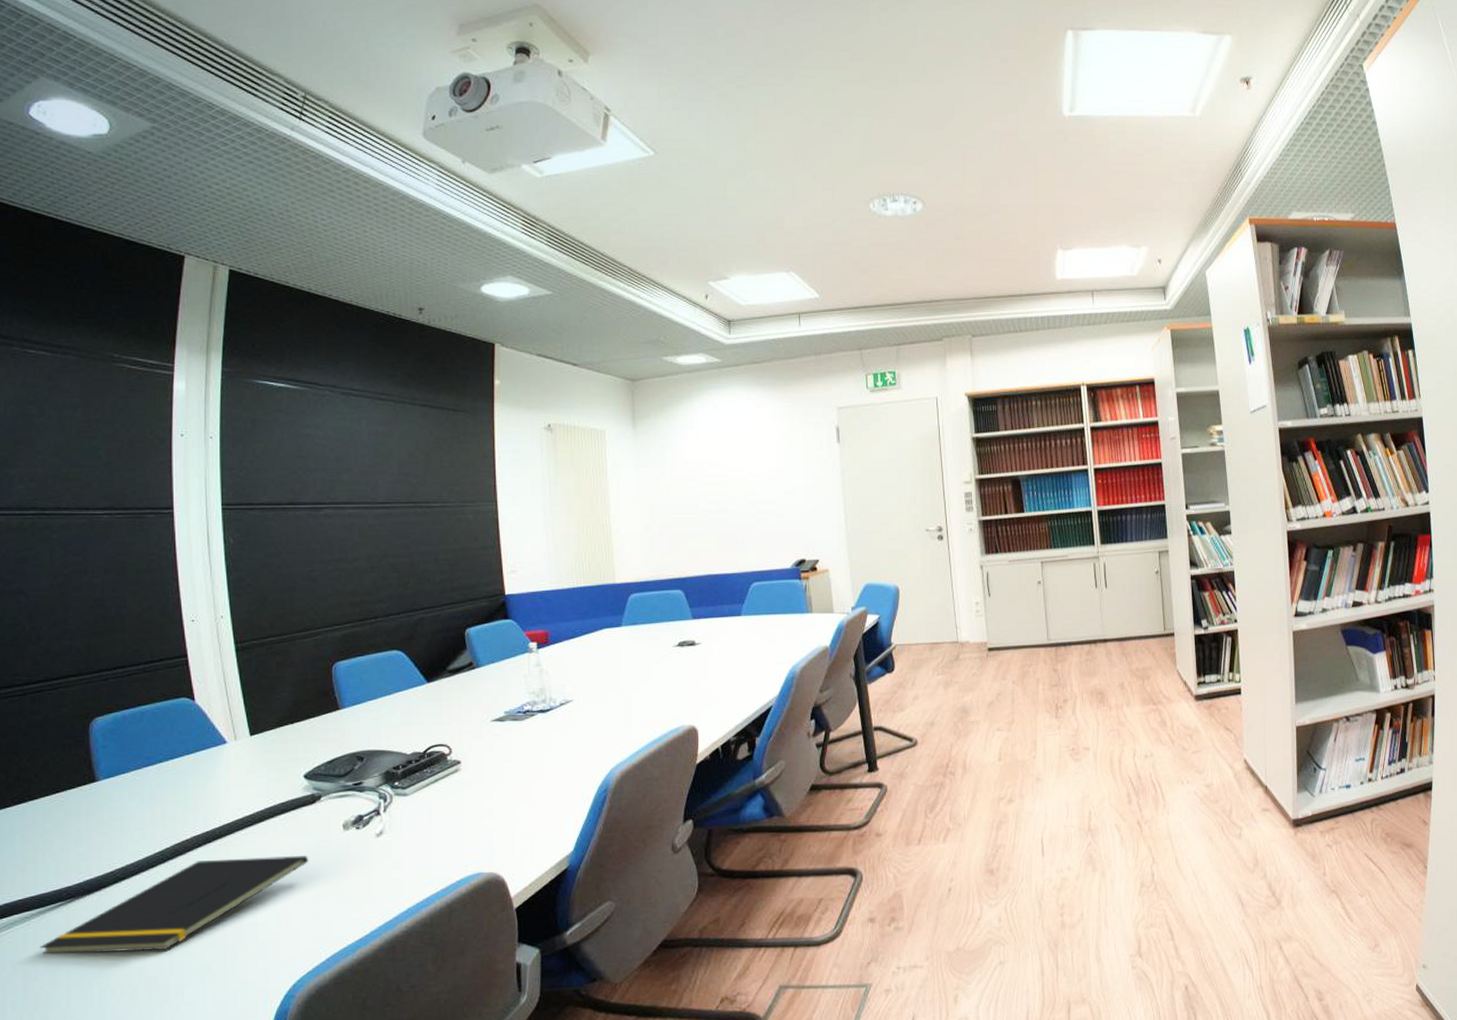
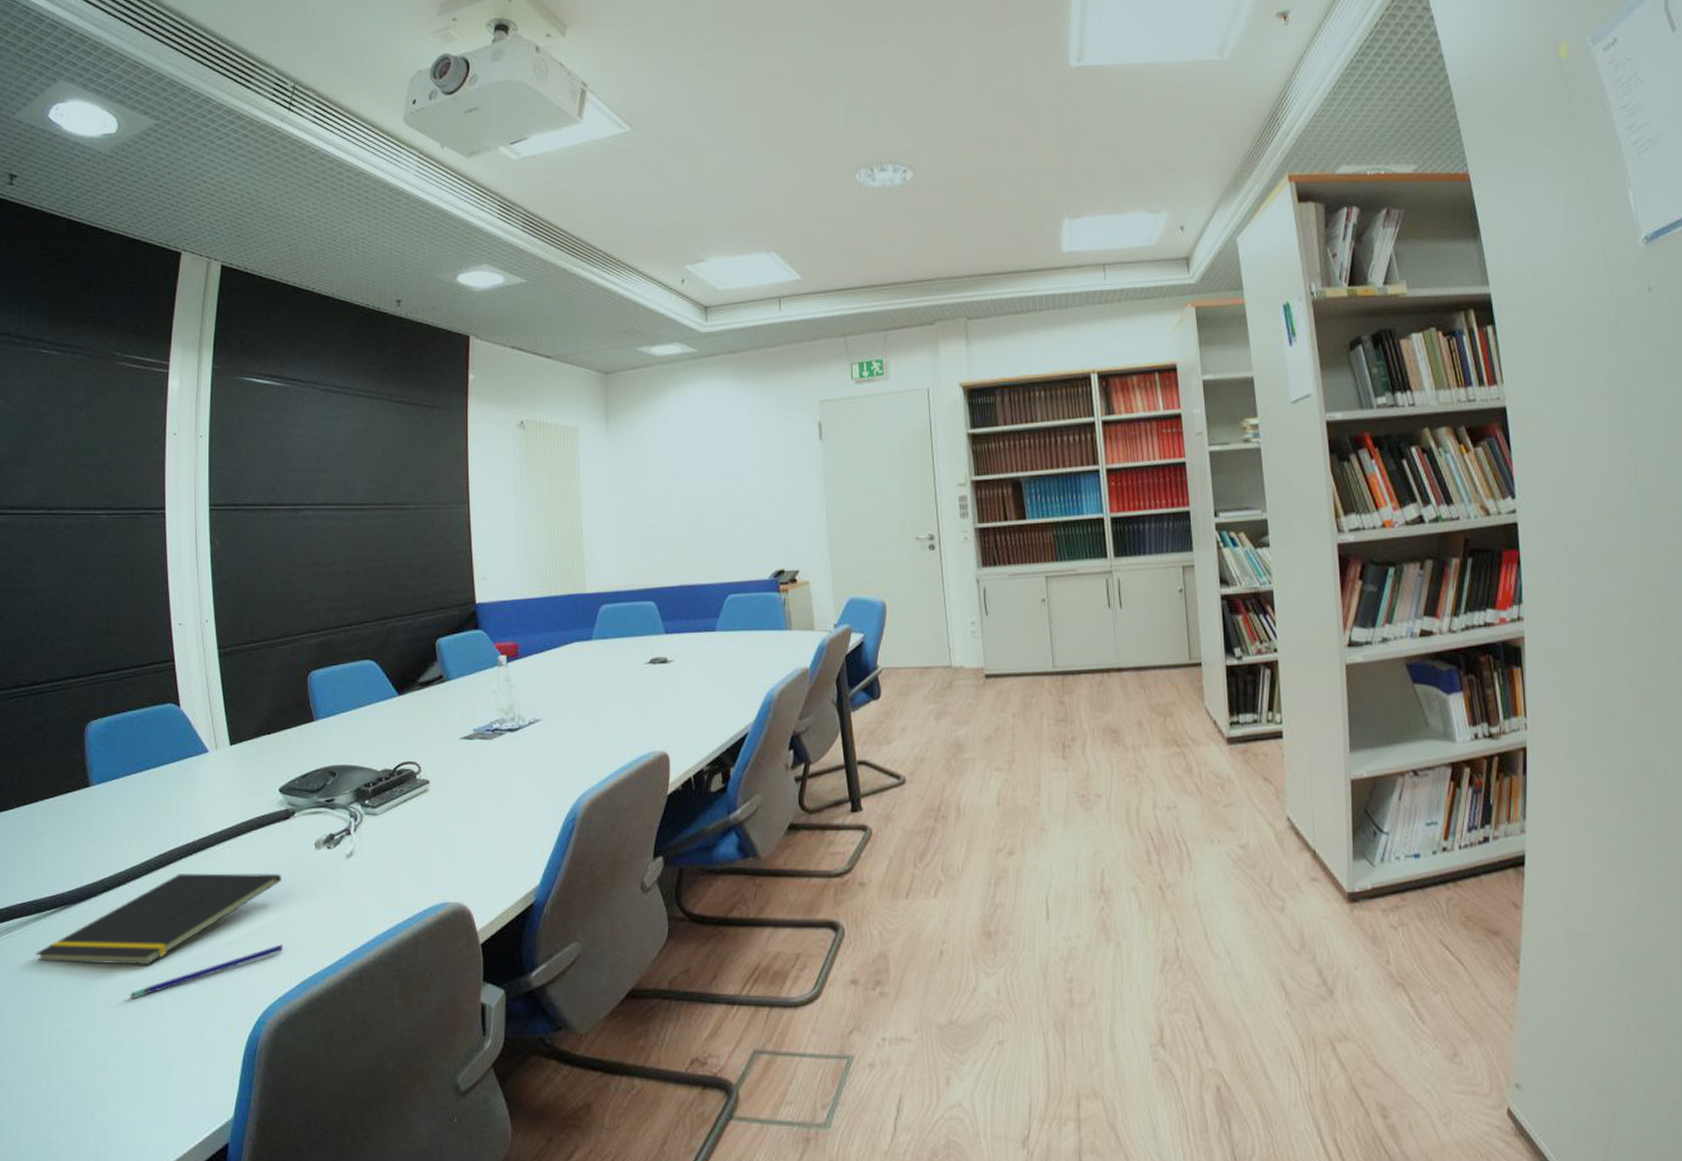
pen: none [147,921,312,983] -> present [130,944,284,998]

